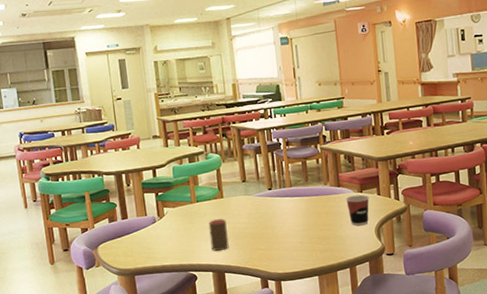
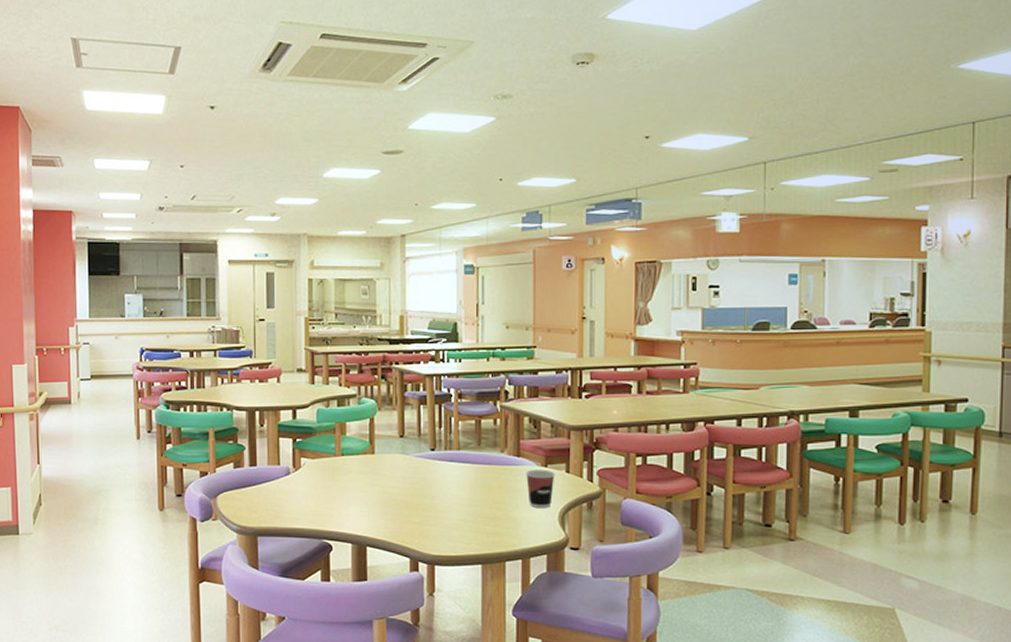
cup: present [208,218,229,251] -> none [353,478,376,519]

